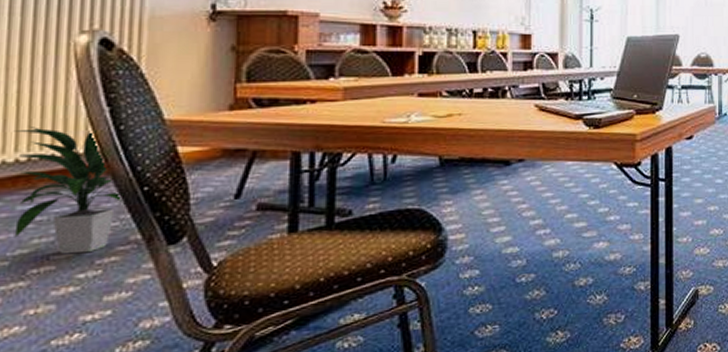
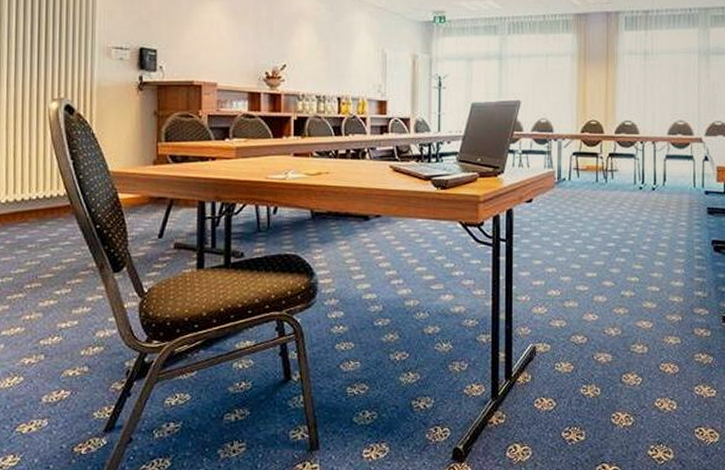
indoor plant: present [14,127,124,255] -> none [13,174,84,275]

